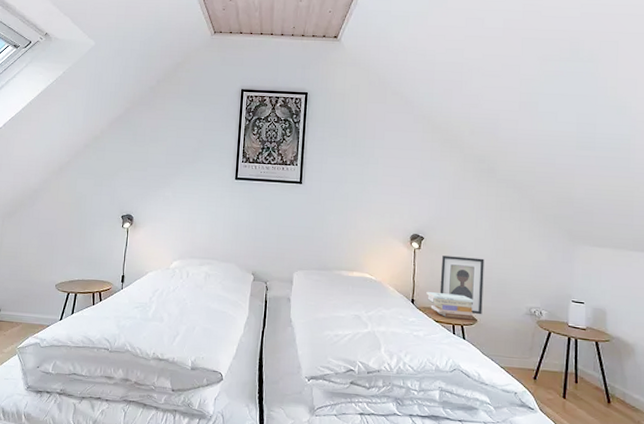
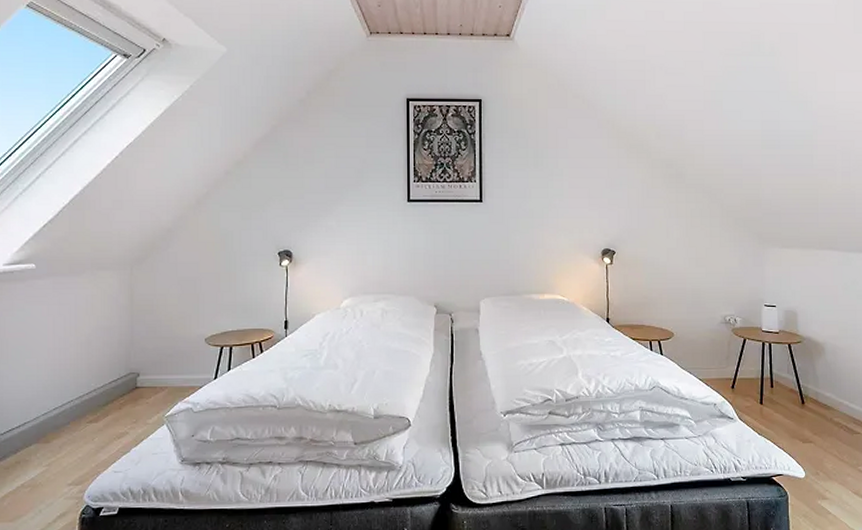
books: present [426,291,474,320] -> none [621,308,670,335]
picture frame: present [439,255,485,315] -> none [634,269,678,328]

